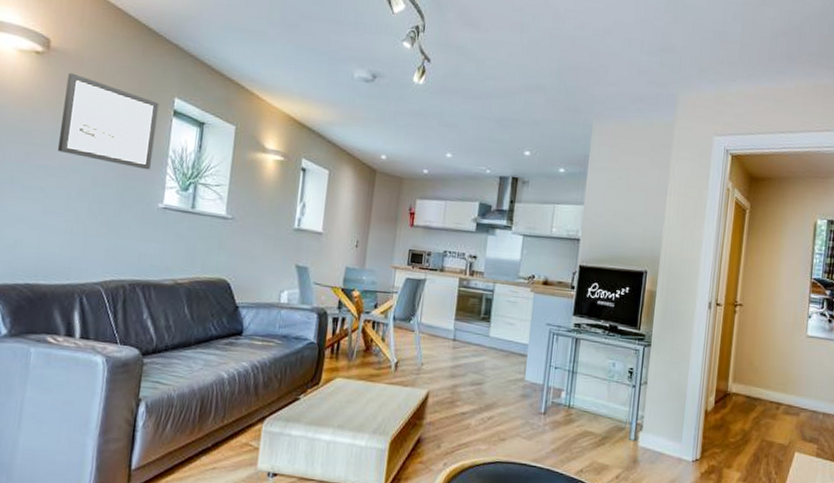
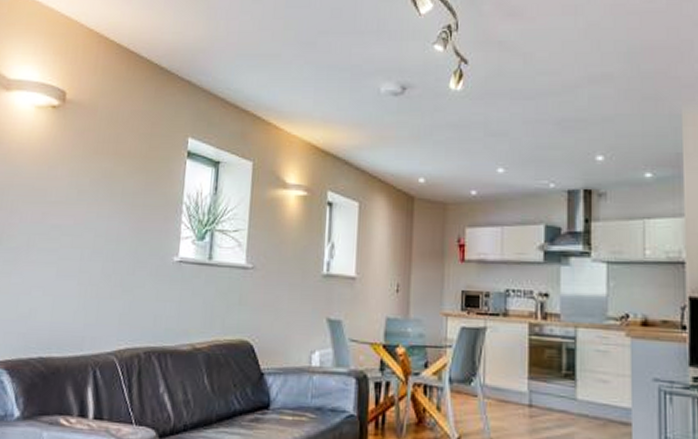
wall art: present [57,72,159,170] -> none [71,123,173,220]

